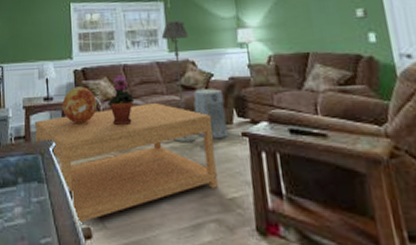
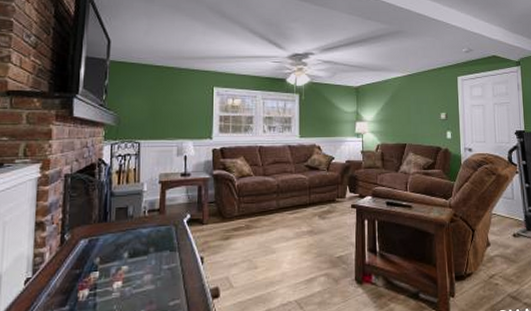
coffee table: present [35,102,218,224] -> none [170,179,331,286]
decorative sphere: present [62,86,98,124] -> none [199,164,233,198]
potted plant: present [107,74,135,126] -> none [242,154,267,200]
floor lamp: present [161,21,196,143] -> none [294,111,318,214]
air purifier: present [193,89,228,139] -> none [316,169,341,210]

